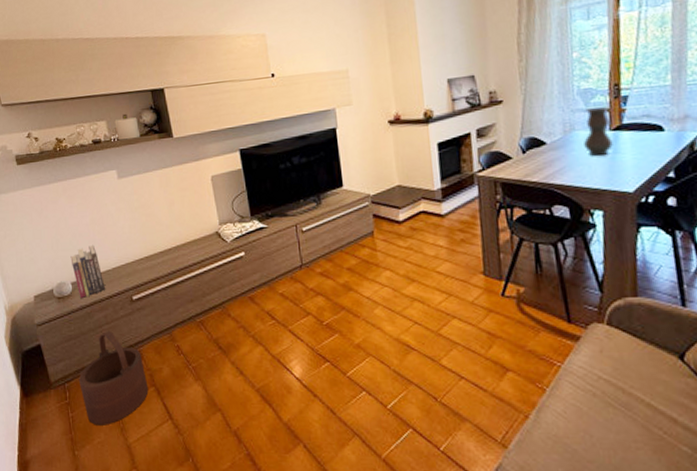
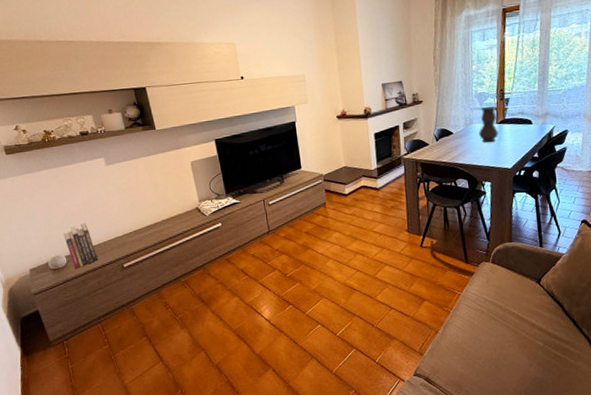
wooden bucket: present [78,330,149,425] -> none [76,294,141,373]

